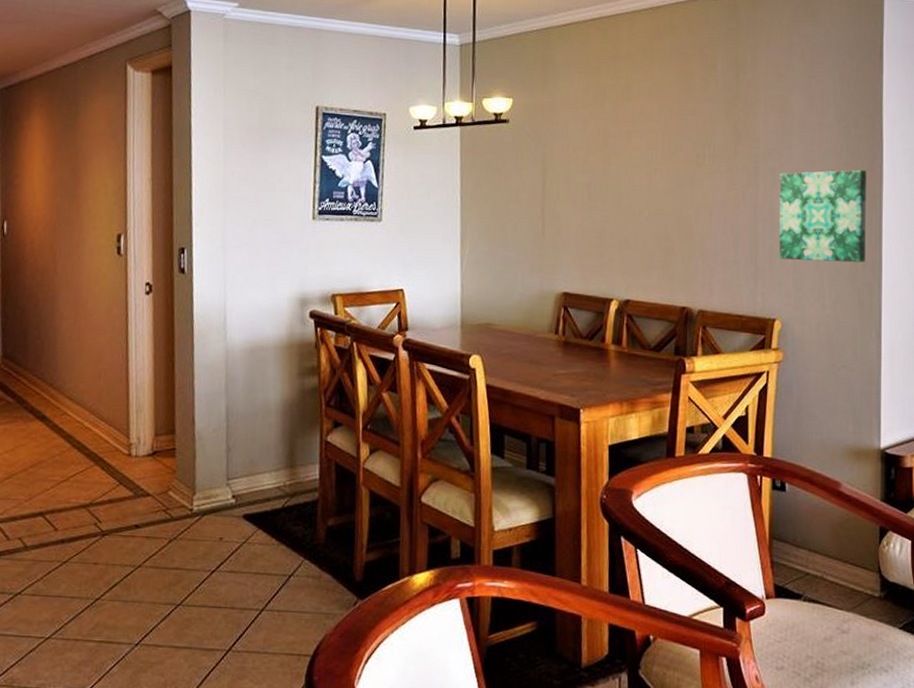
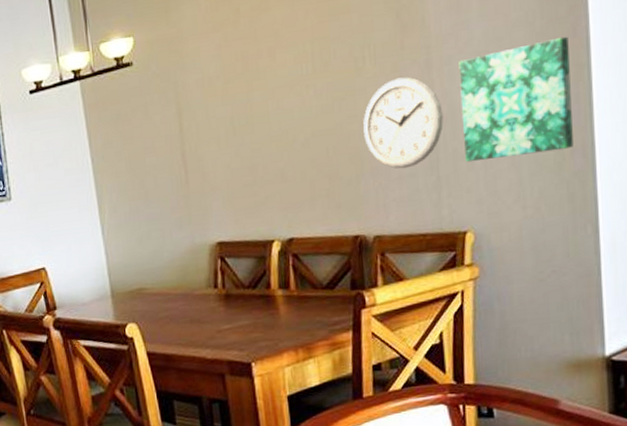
wall clock: none [698,177,764,256] -> present [363,77,444,169]

